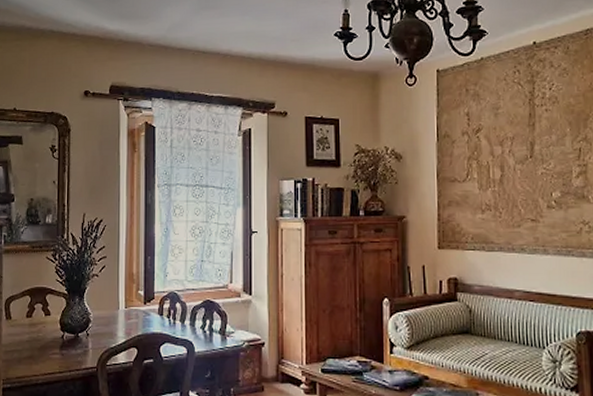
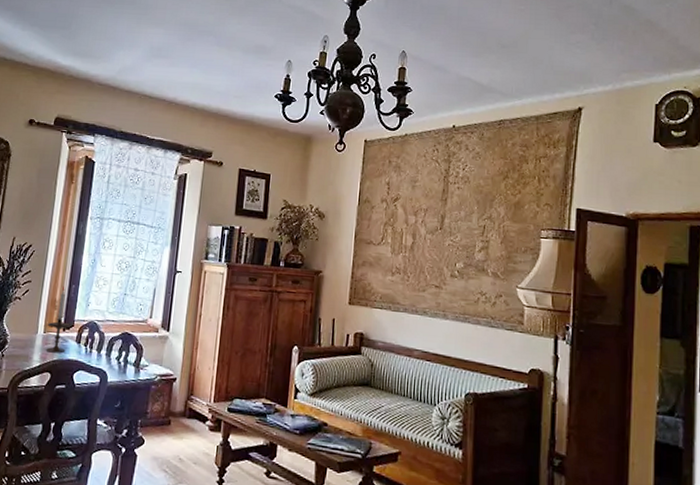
candlestick: none [128,258,151,328] -> present [47,285,70,354]

